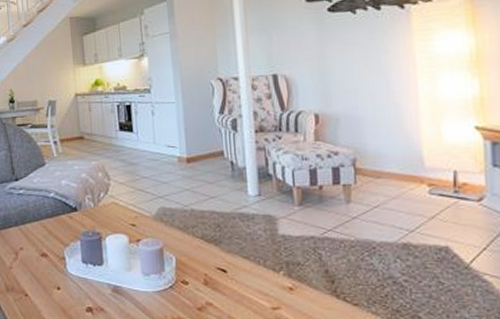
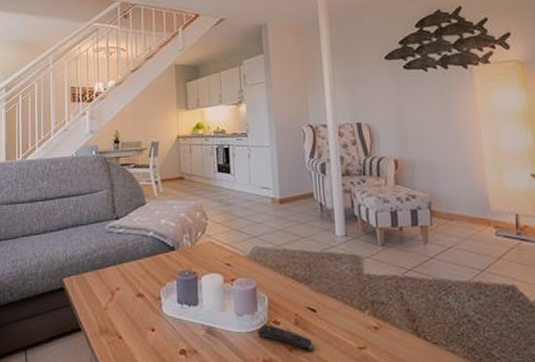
remote control: none [164,284,225,309] -> present [257,324,315,350]

